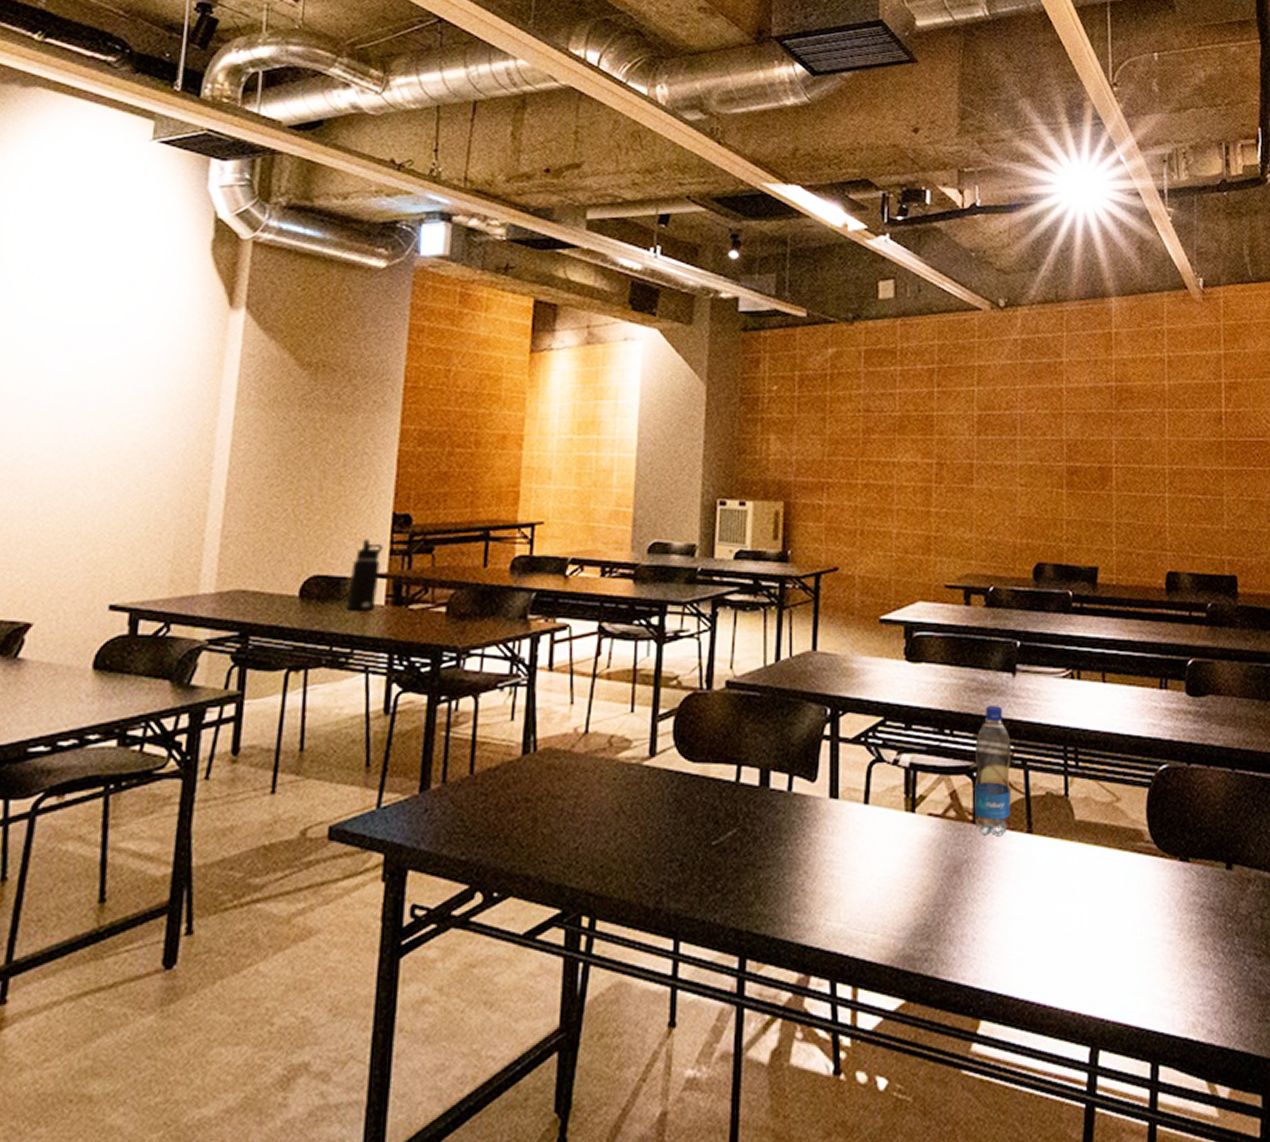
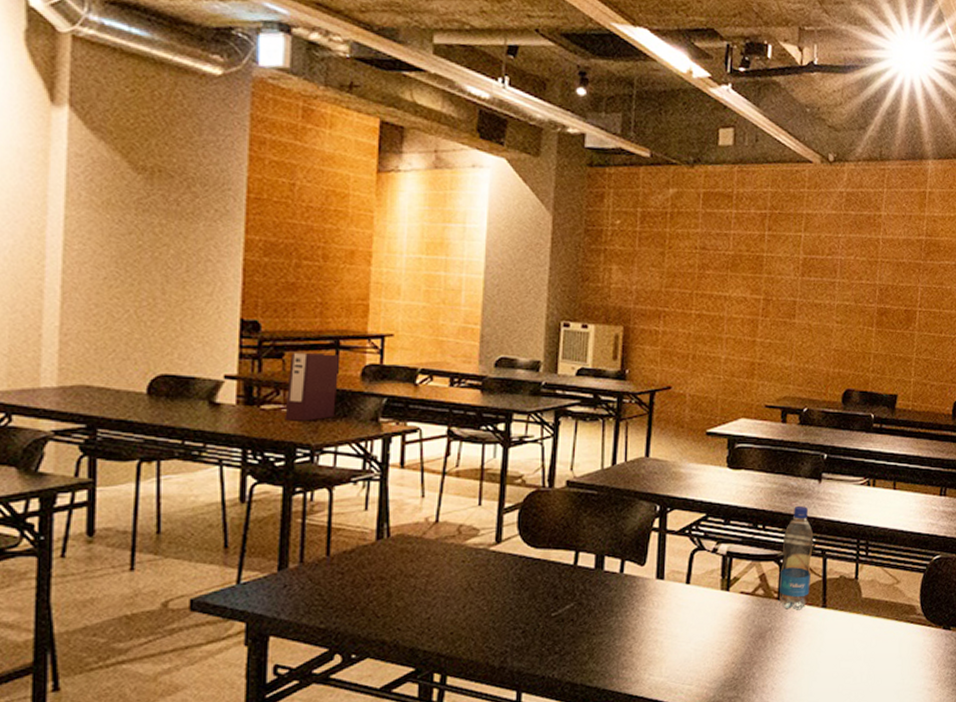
water bottle: present [347,538,383,613] -> none [198,342,232,411]
binder: none [432,545,490,621] -> present [285,352,341,421]

